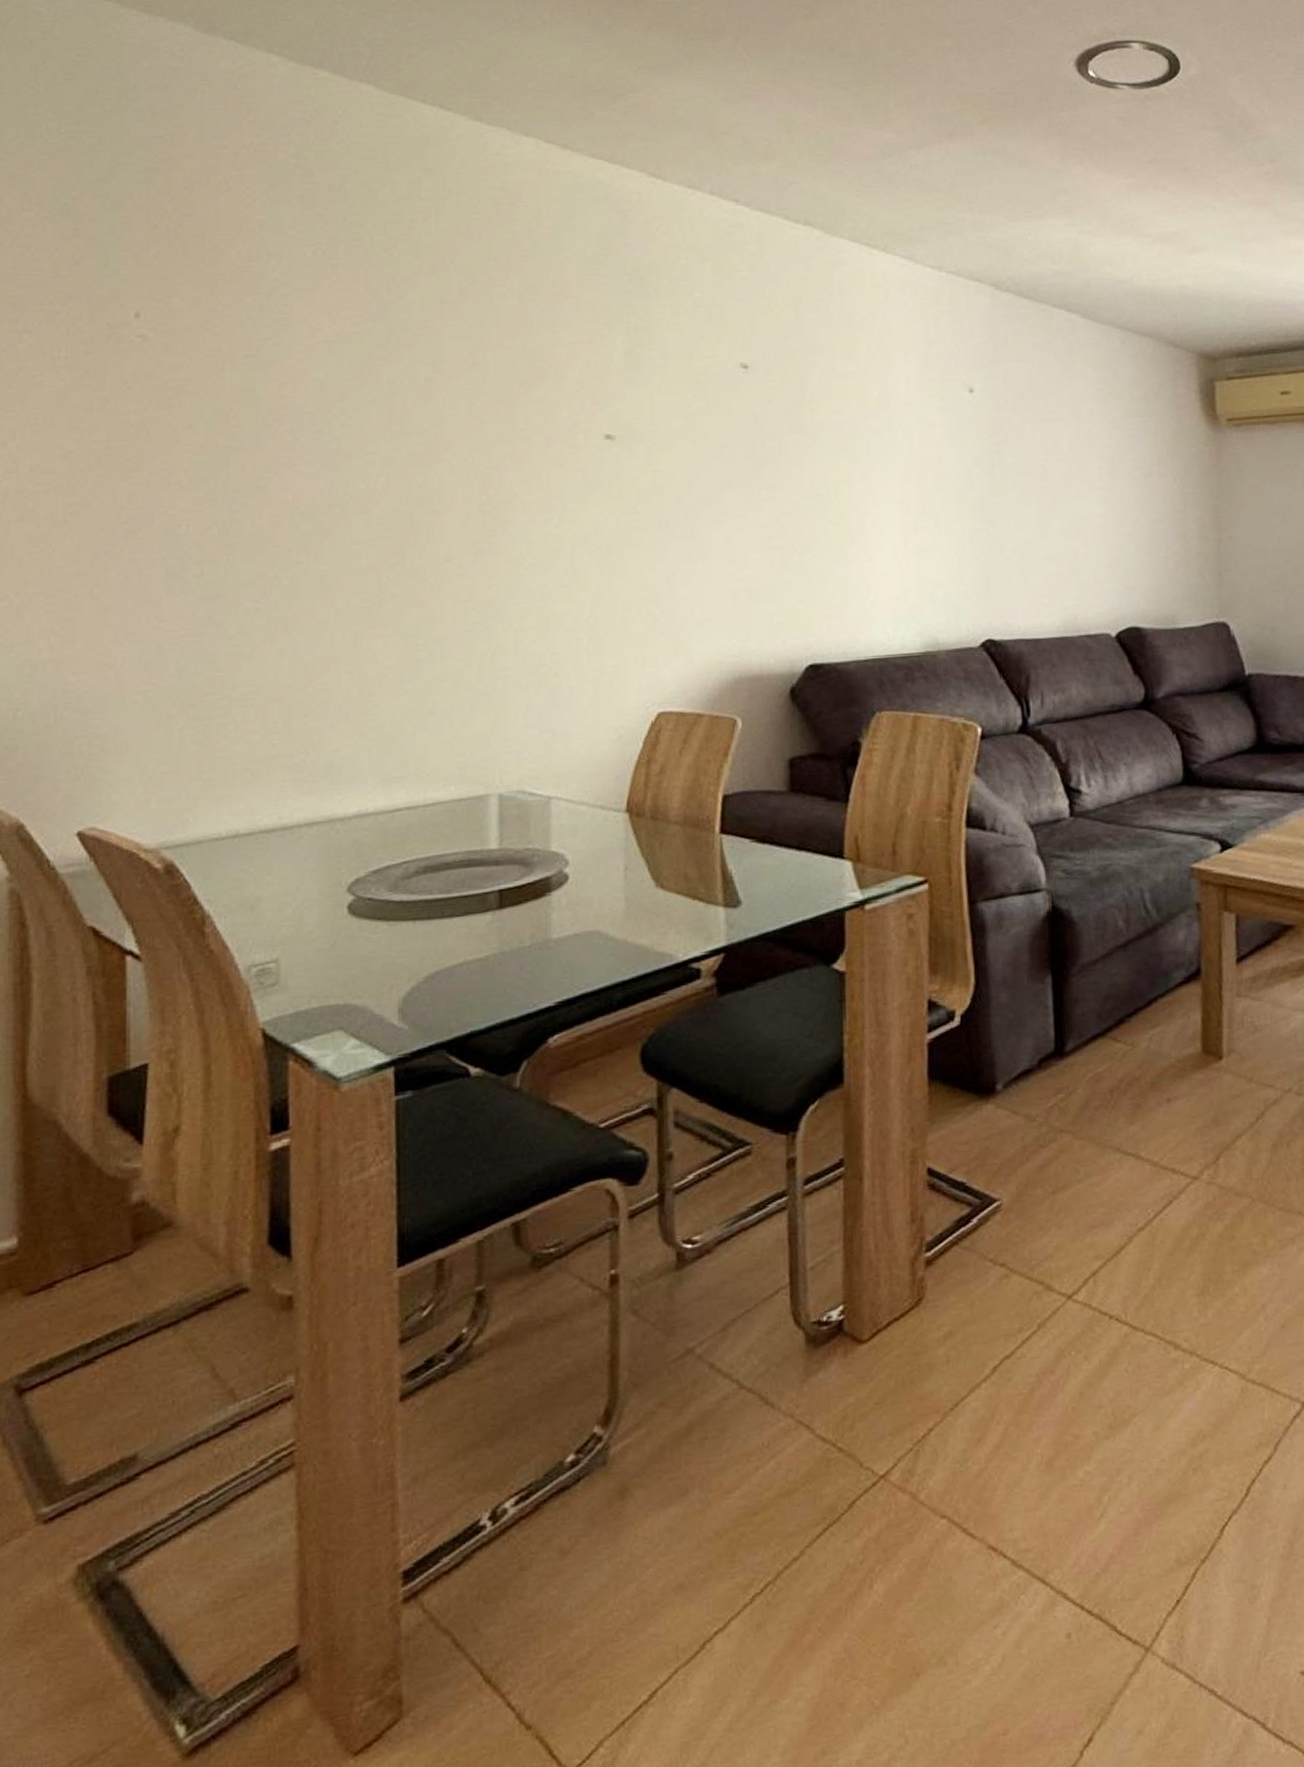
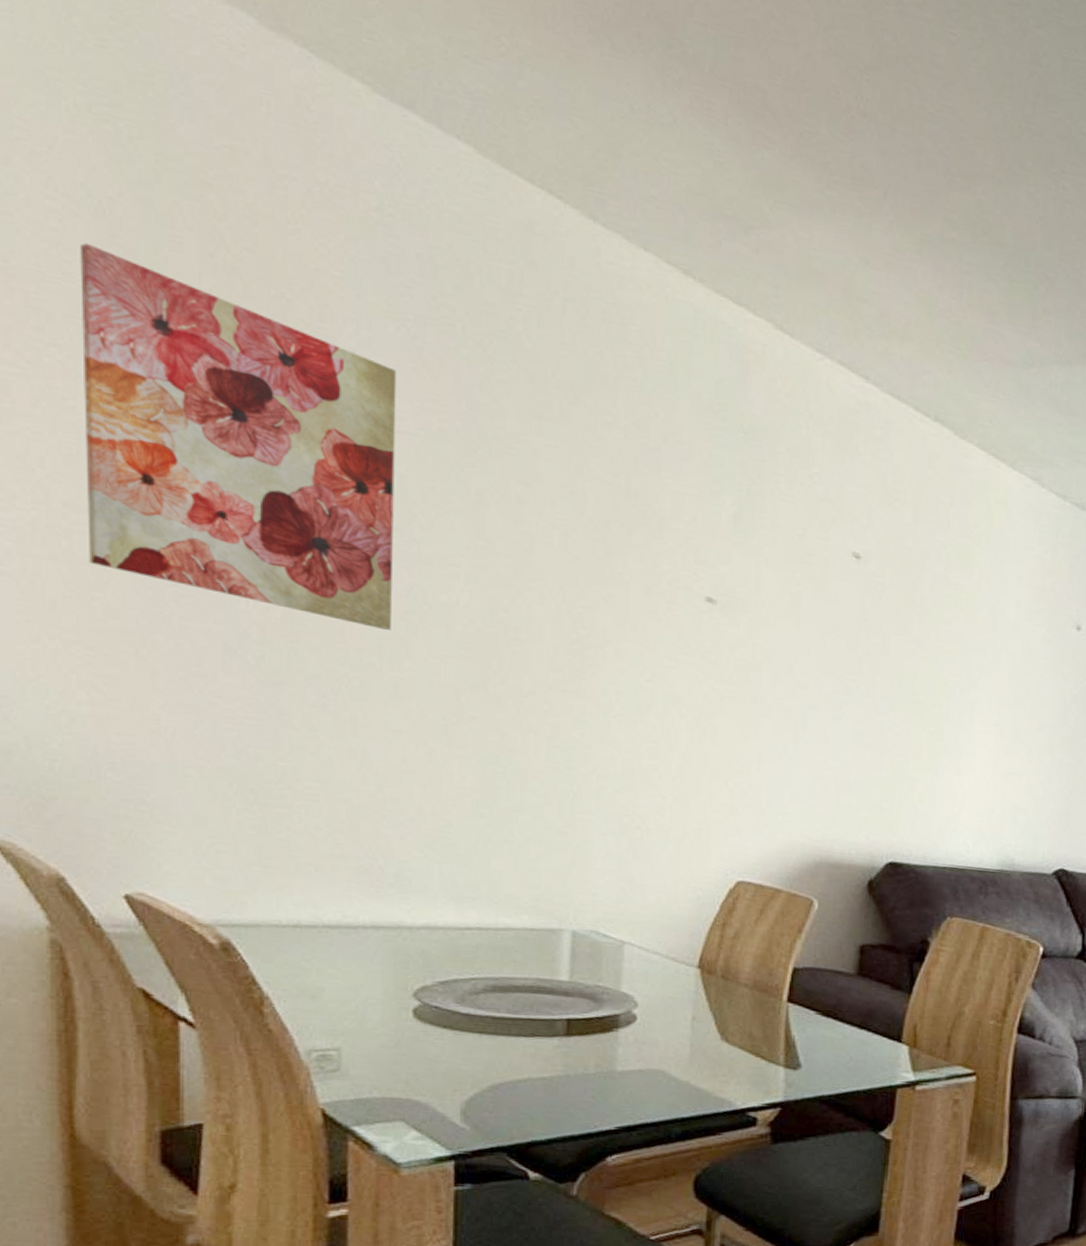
wall art: none [48,240,316,527] -> present [80,242,397,630]

